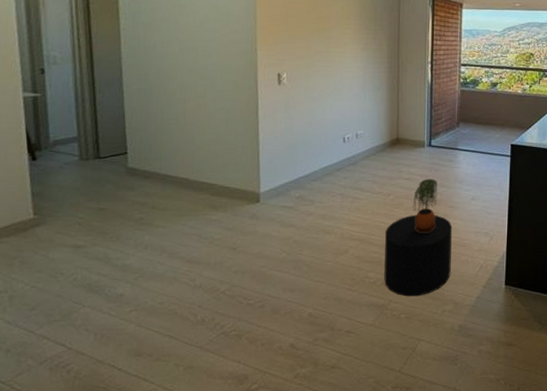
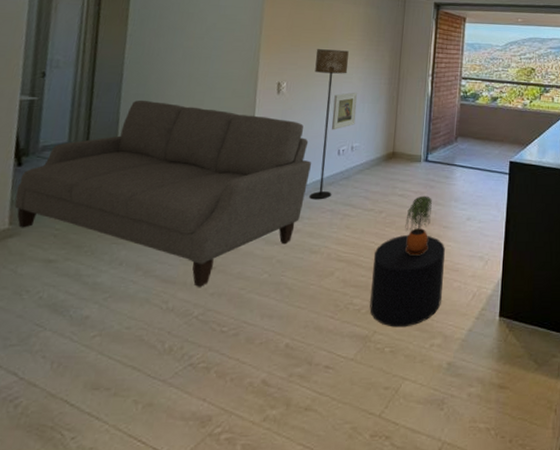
sofa: none [35,94,319,266] -> present [14,100,312,287]
floor lamp: none [313,39,347,185] -> present [309,49,349,200]
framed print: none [334,81,359,119] -> present [331,92,358,130]

